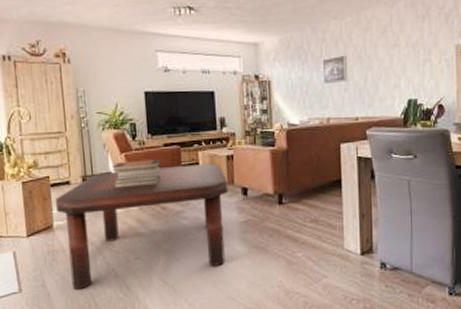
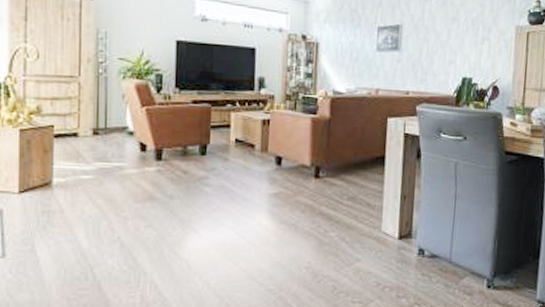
coffee table: present [56,164,228,289] -> none [59,126,261,257]
book stack: present [112,159,162,188] -> none [129,116,187,146]

